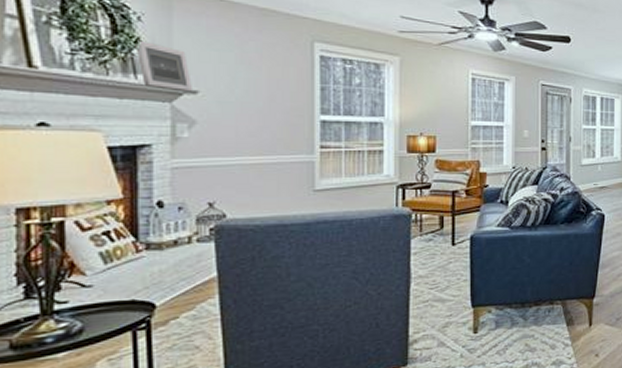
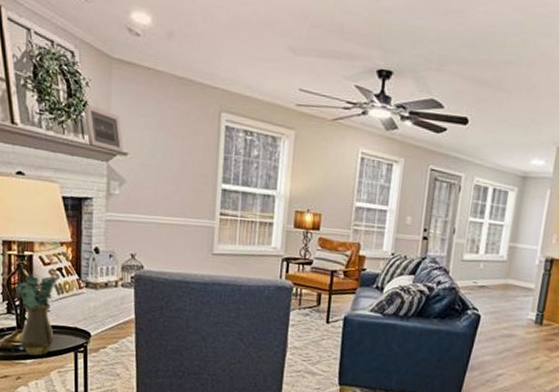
vase: none [37,240,103,347] -> present [15,271,57,356]

